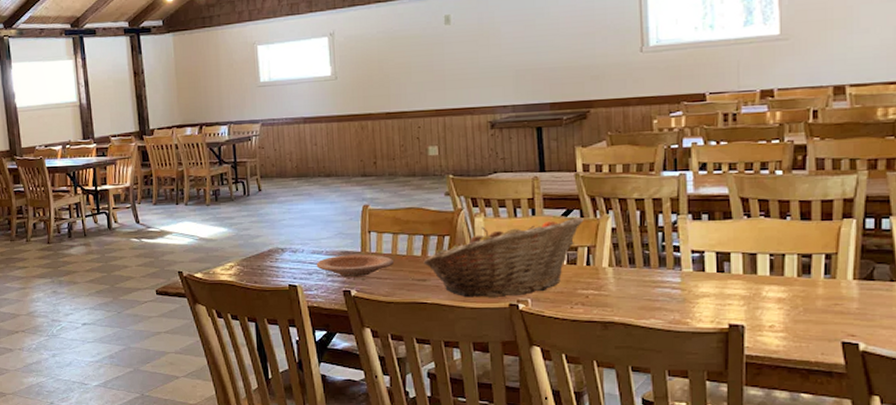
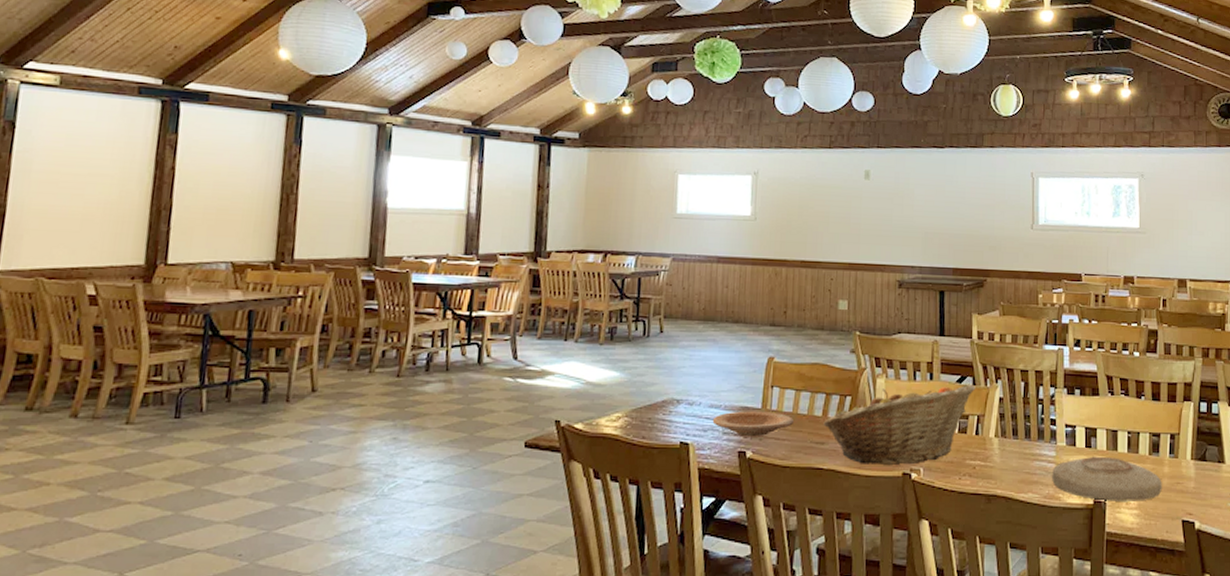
plate: none [678,280,815,325] -> present [1052,456,1162,501]

